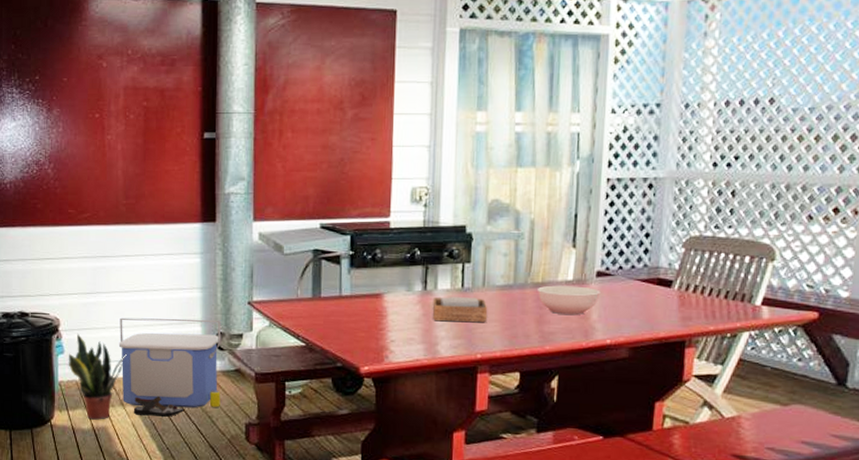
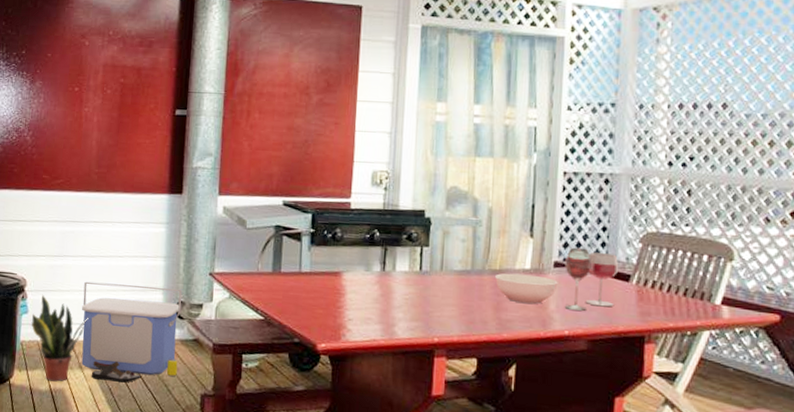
napkin holder: present [432,296,488,323] -> none [390,278,446,307]
wineglass: none [606,255,634,319] -> present [564,247,592,311]
wineglass: none [627,260,662,314] -> present [585,252,619,307]

